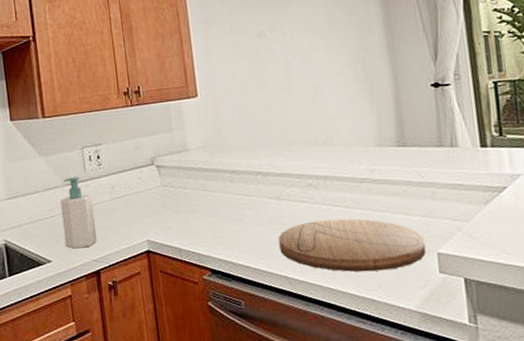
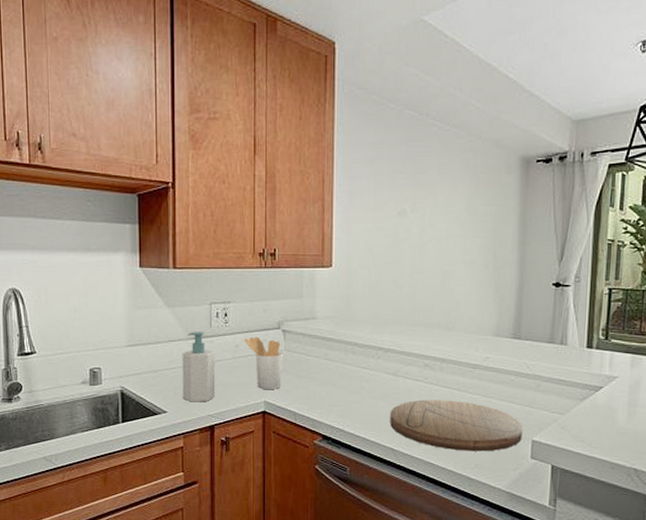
utensil holder: none [119,175,162,228] -> present [244,336,283,389]

